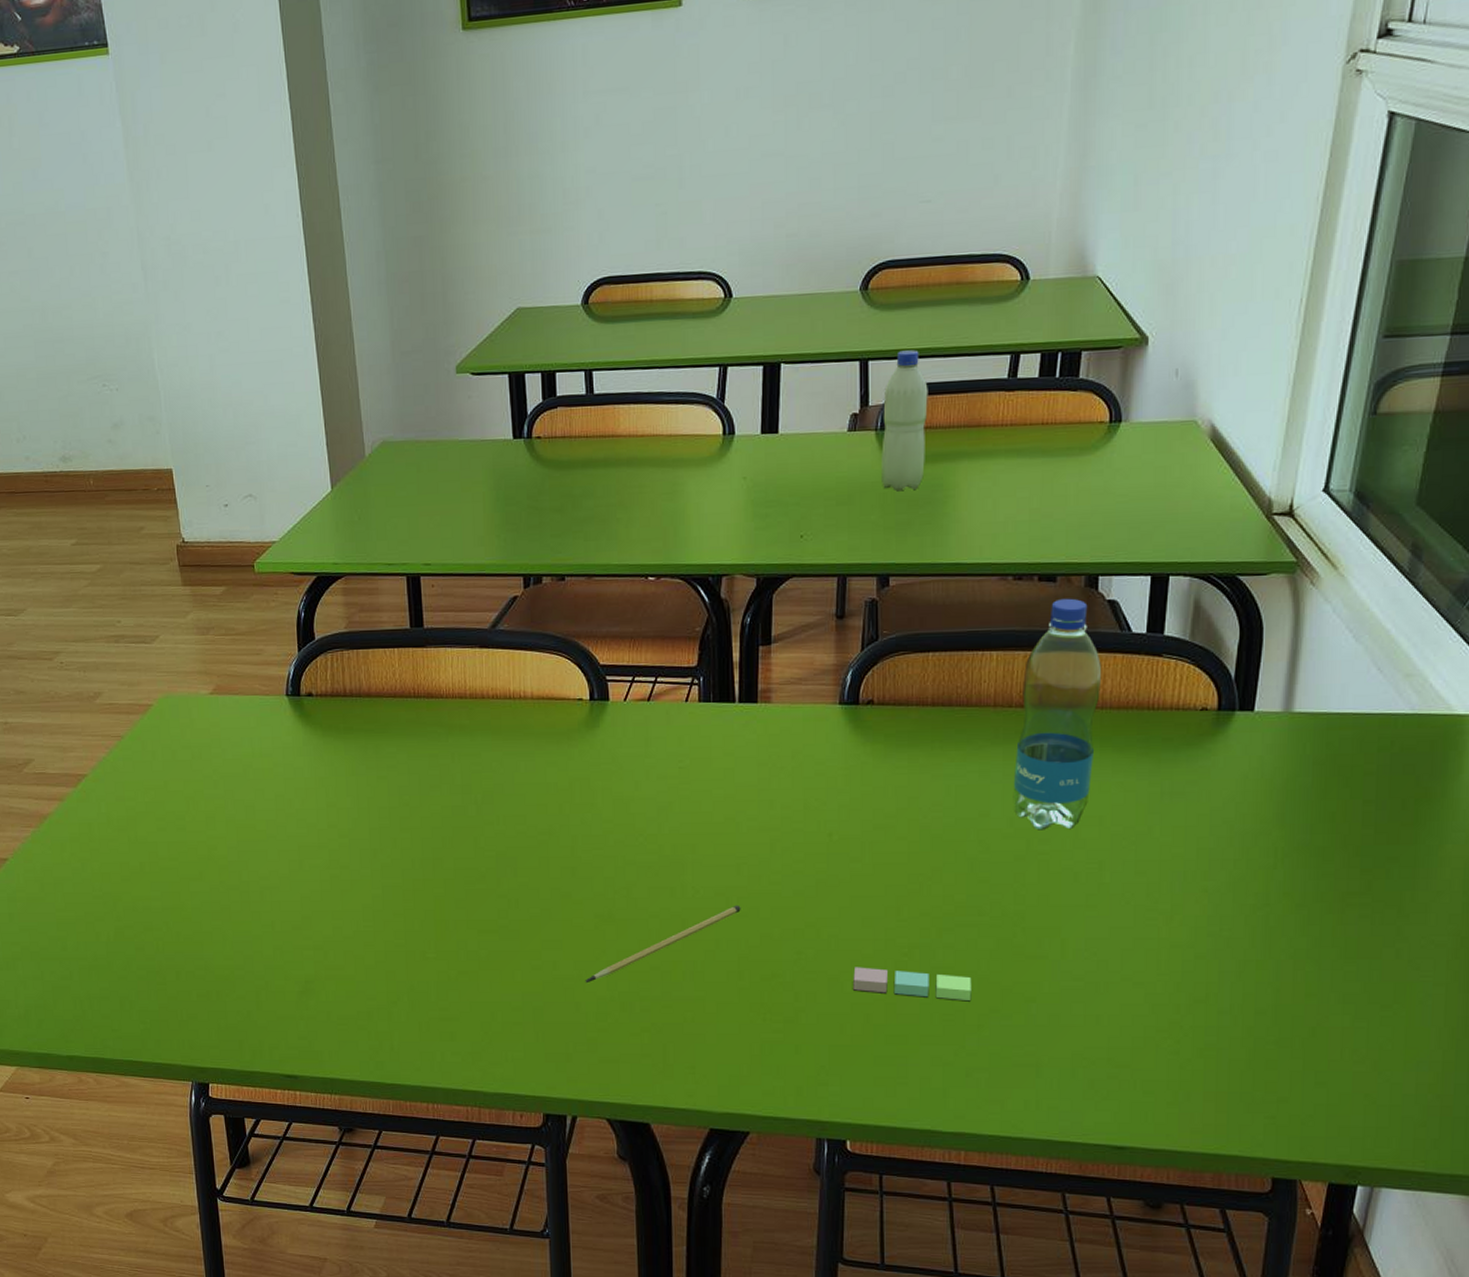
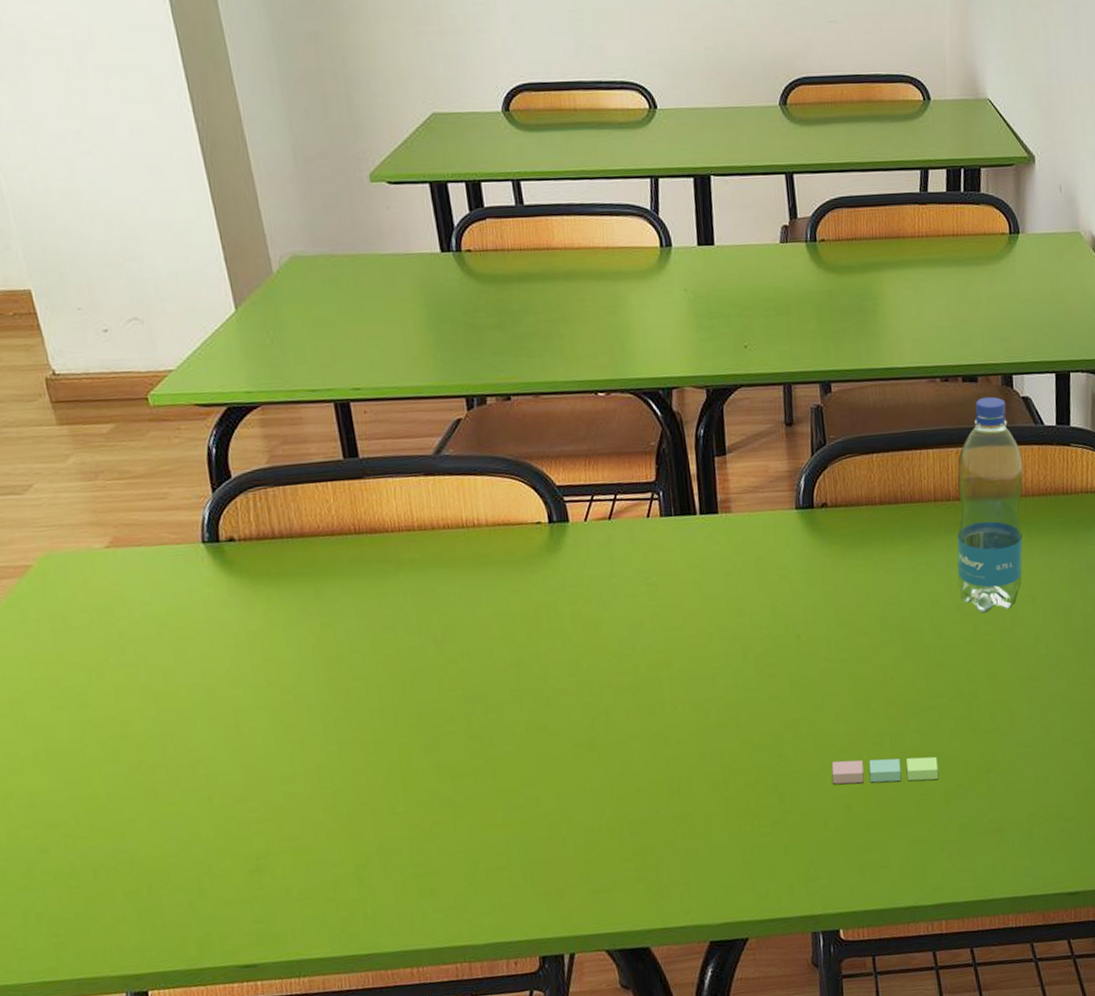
pencil: present [585,905,741,984] -> none [570,715,721,815]
water bottle: present [881,350,928,492] -> none [810,164,854,301]

